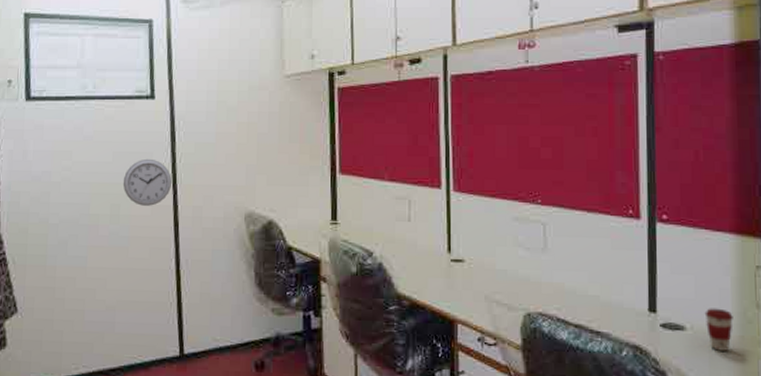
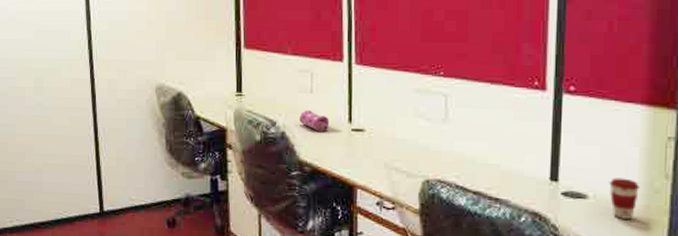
wall clock: present [122,158,171,206] -> none [44,36,88,79]
pencil case: none [396,240,428,262] -> present [299,110,330,132]

